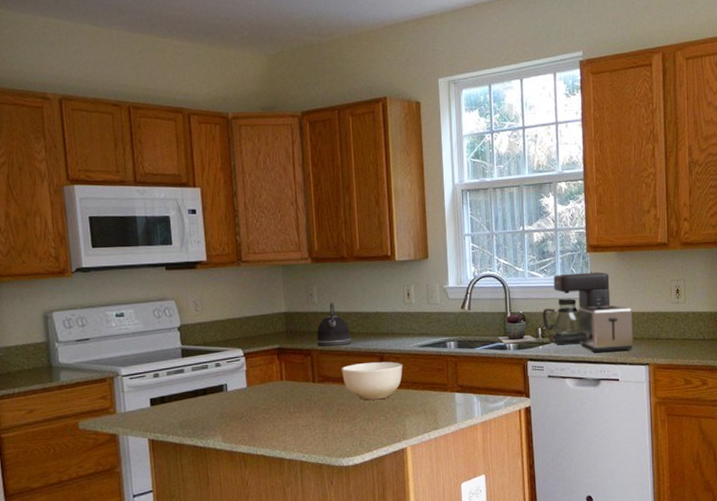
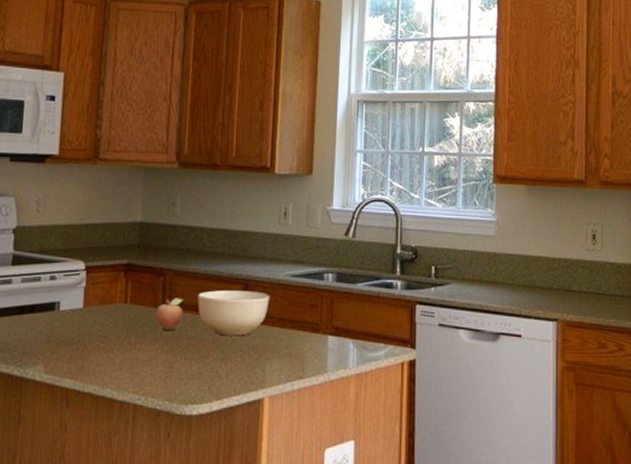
fruit: none [308,372,332,399] -> present [155,298,184,330]
kettle: present [317,302,352,346] -> none [173,214,214,267]
succulent plant: present [497,314,537,344] -> none [383,248,429,283]
coffee maker: present [543,272,610,345] -> none [438,205,517,289]
toaster: present [578,304,633,352] -> none [478,245,541,301]

